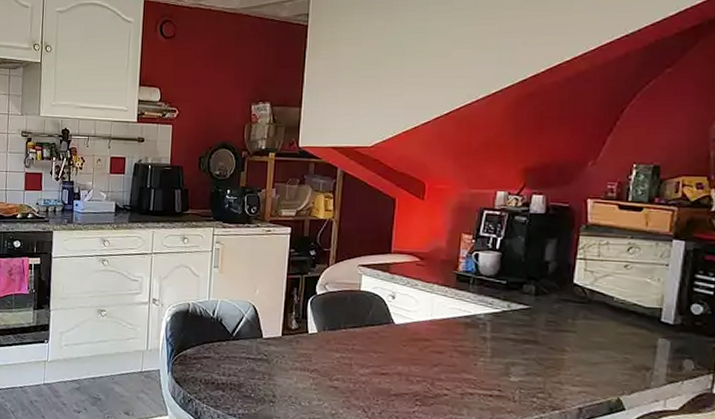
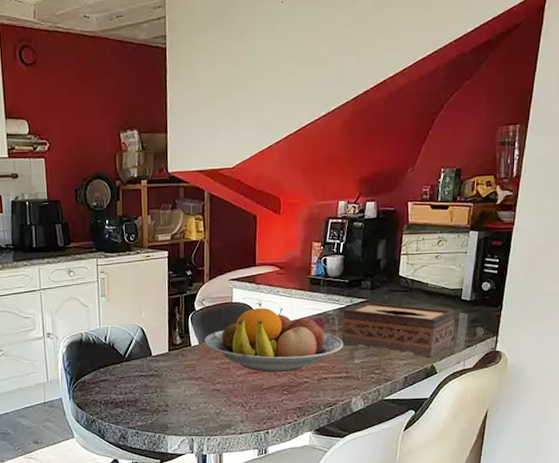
fruit bowl: none [324,300,497,379] -> present [204,307,344,373]
tissue box: none [494,310,652,389] -> present [341,302,455,358]

